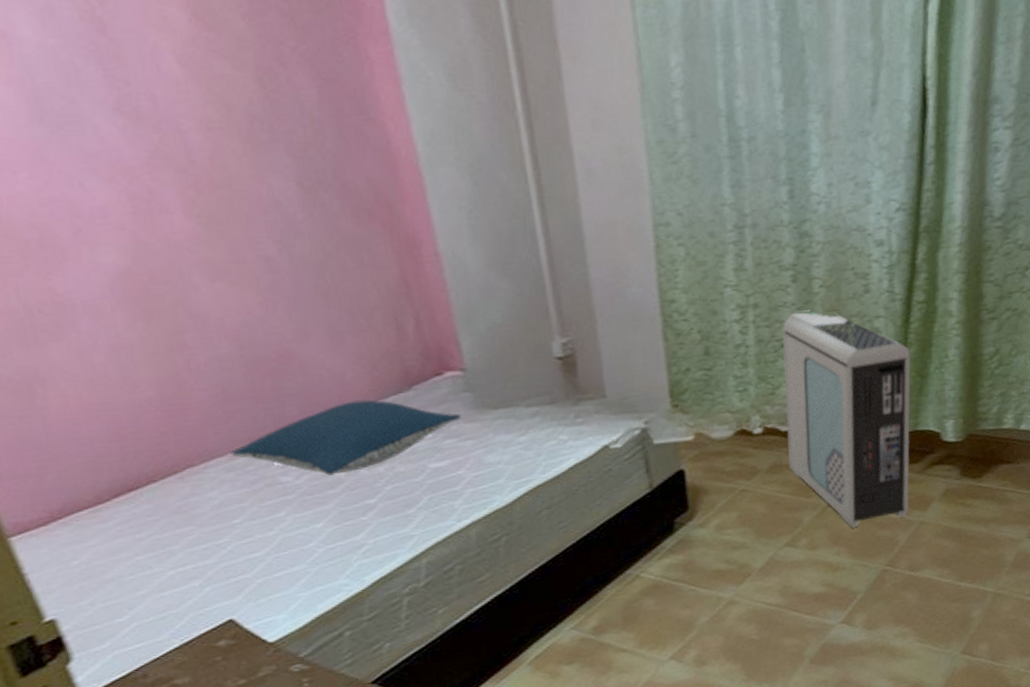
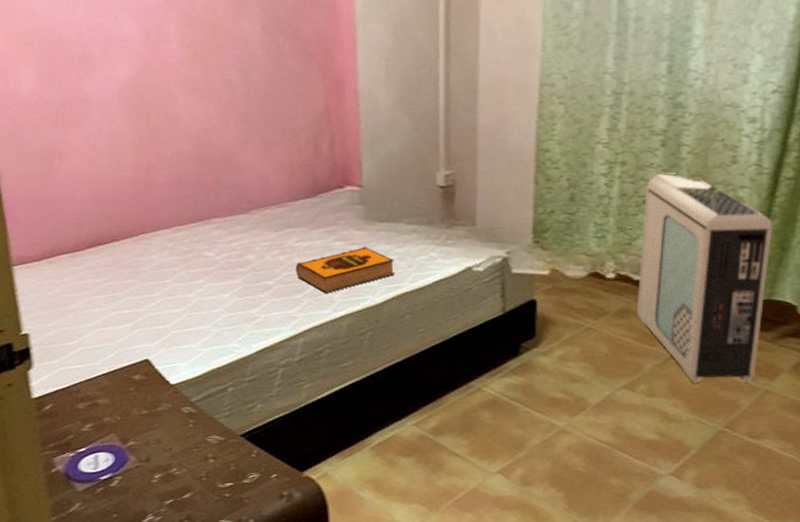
pillow: present [230,399,461,476] -> none [174,199,352,257]
hardback book: none [400,439,522,502] -> present [295,246,395,293]

